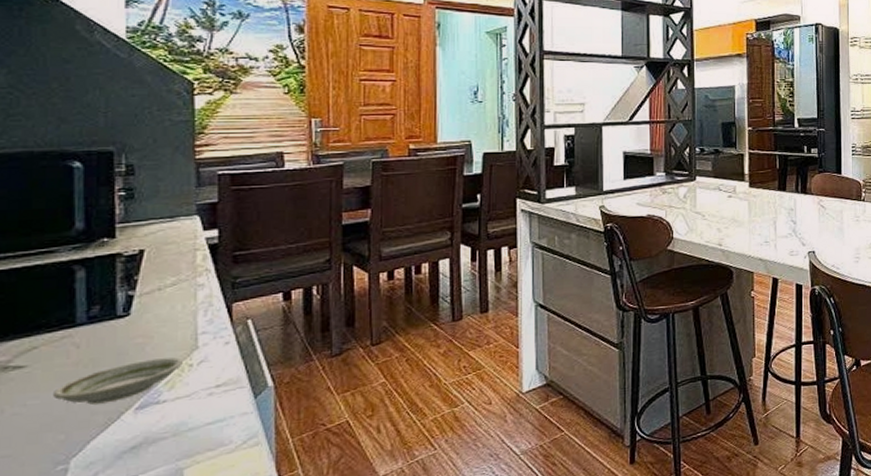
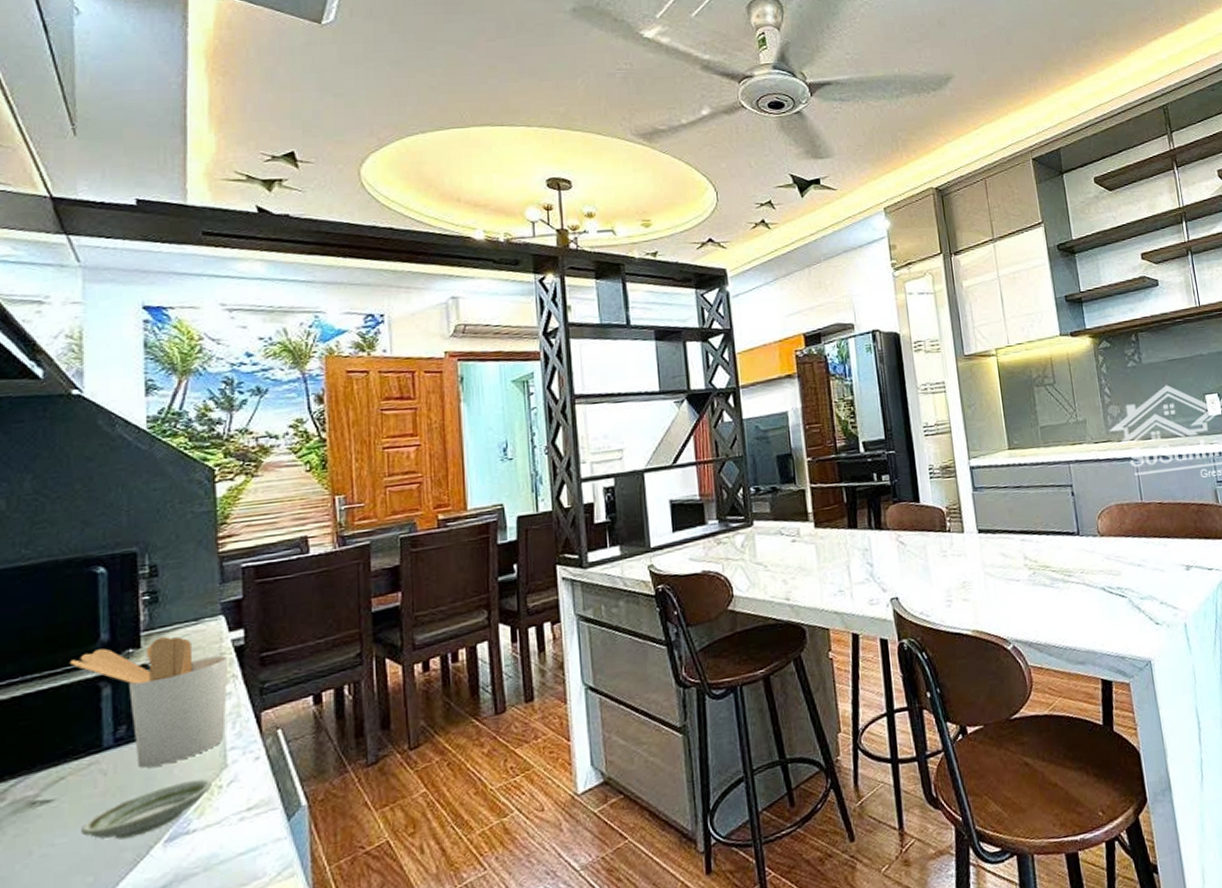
utensil holder: none [44,230,203,344] -> present [70,636,229,768]

